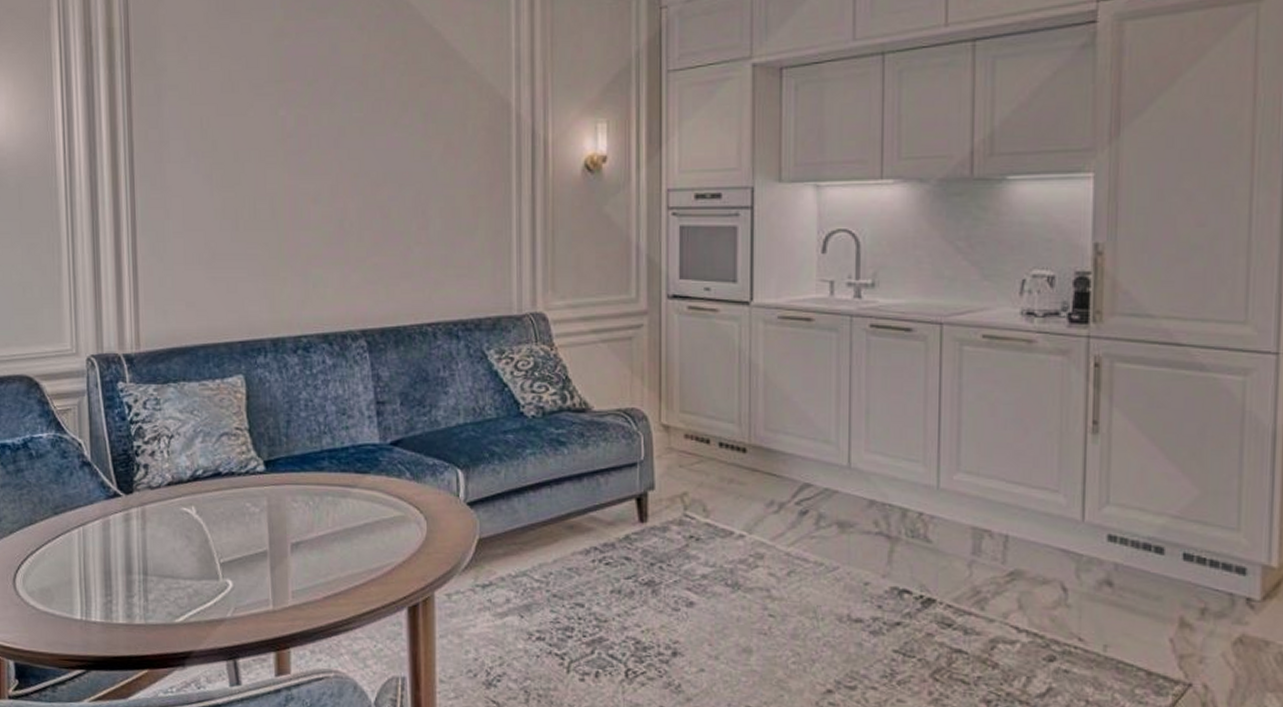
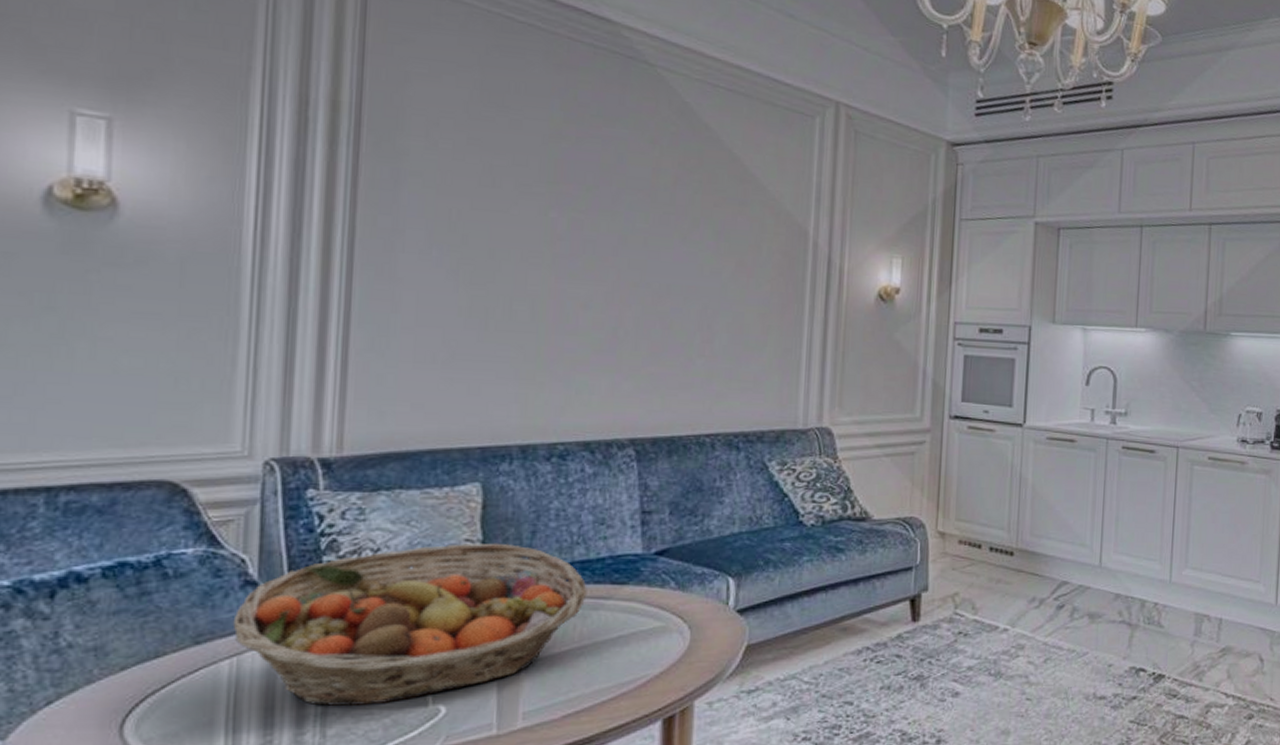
fruit basket: none [77,431,336,575] -> present [232,543,587,706]

